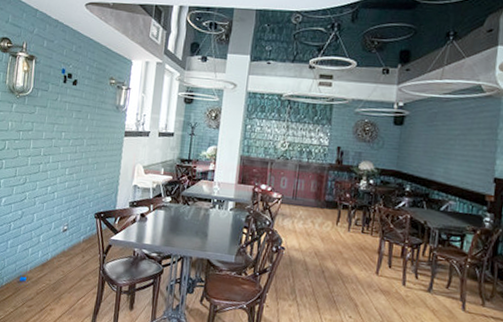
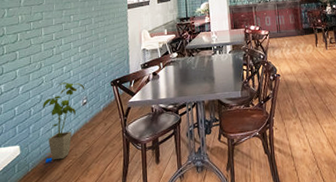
house plant: none [23,203,68,282] -> present [43,82,85,160]

